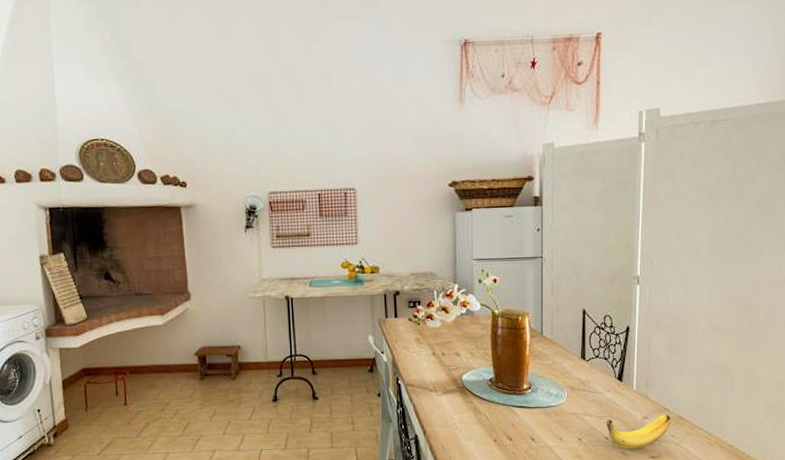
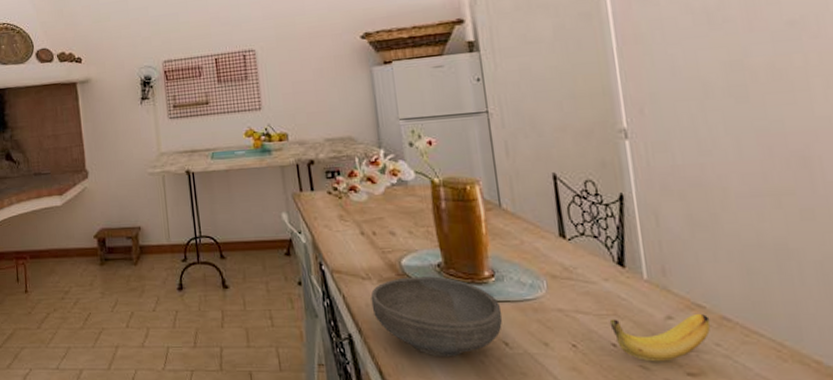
bowl: none [435,388,533,451] -> present [370,276,503,357]

